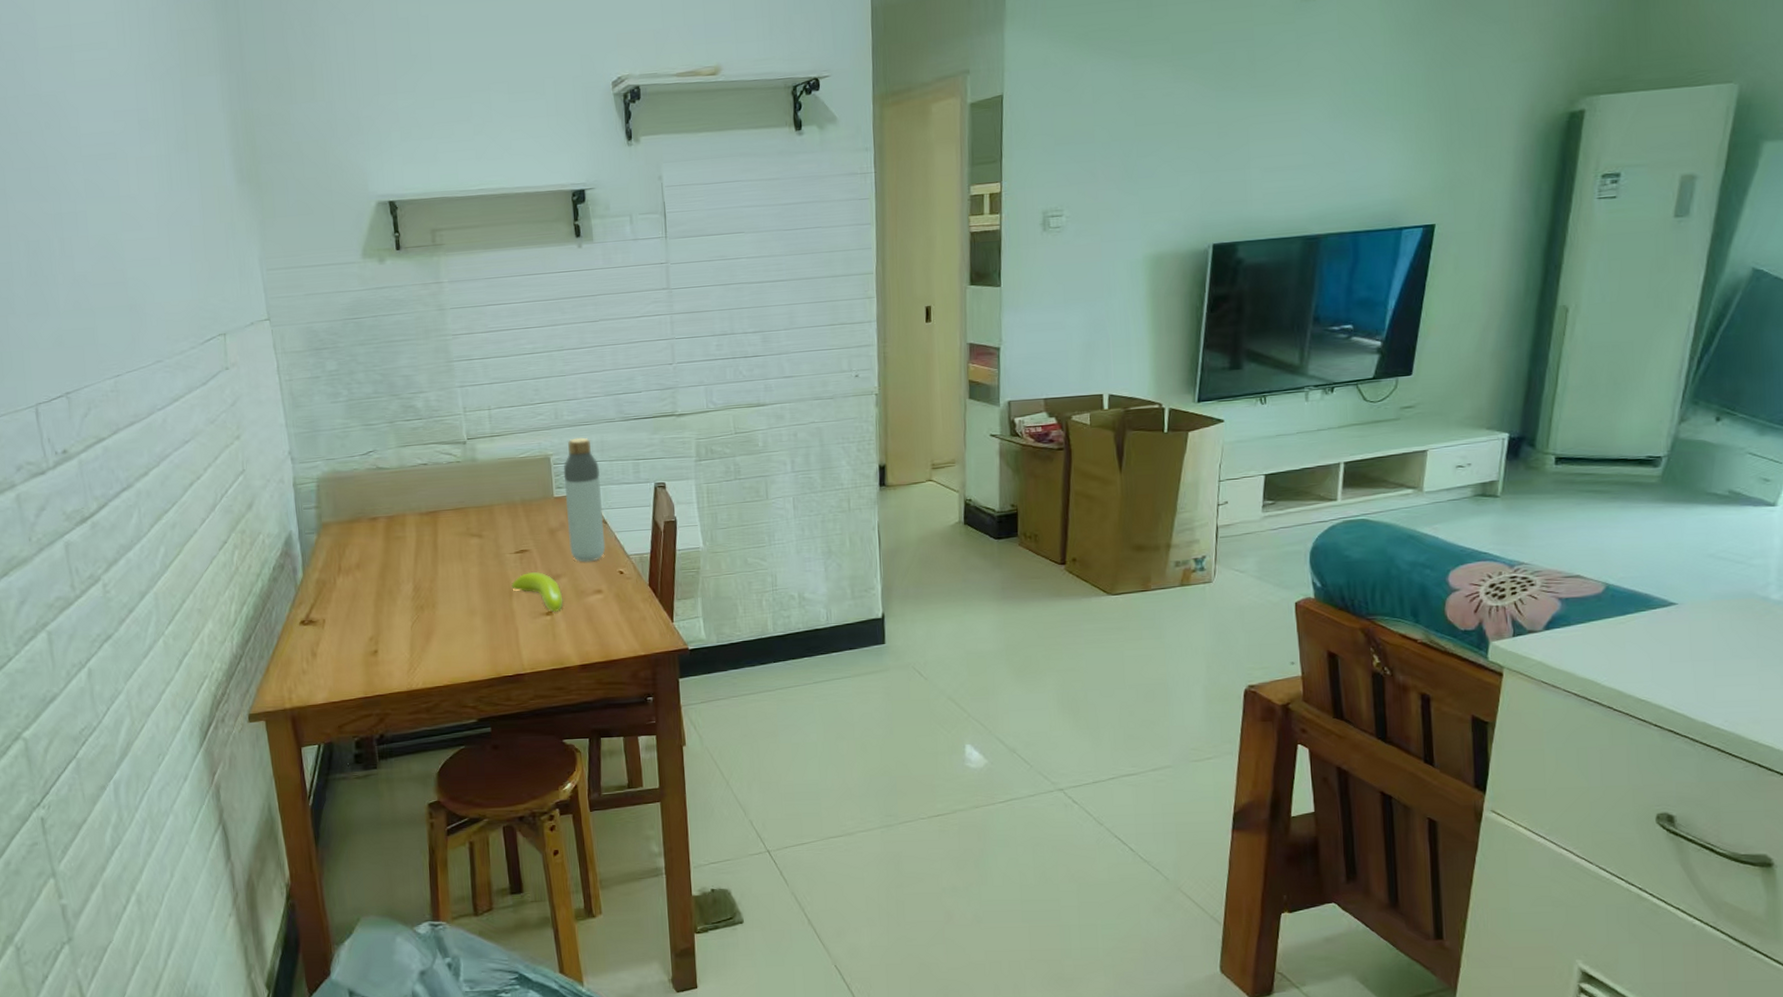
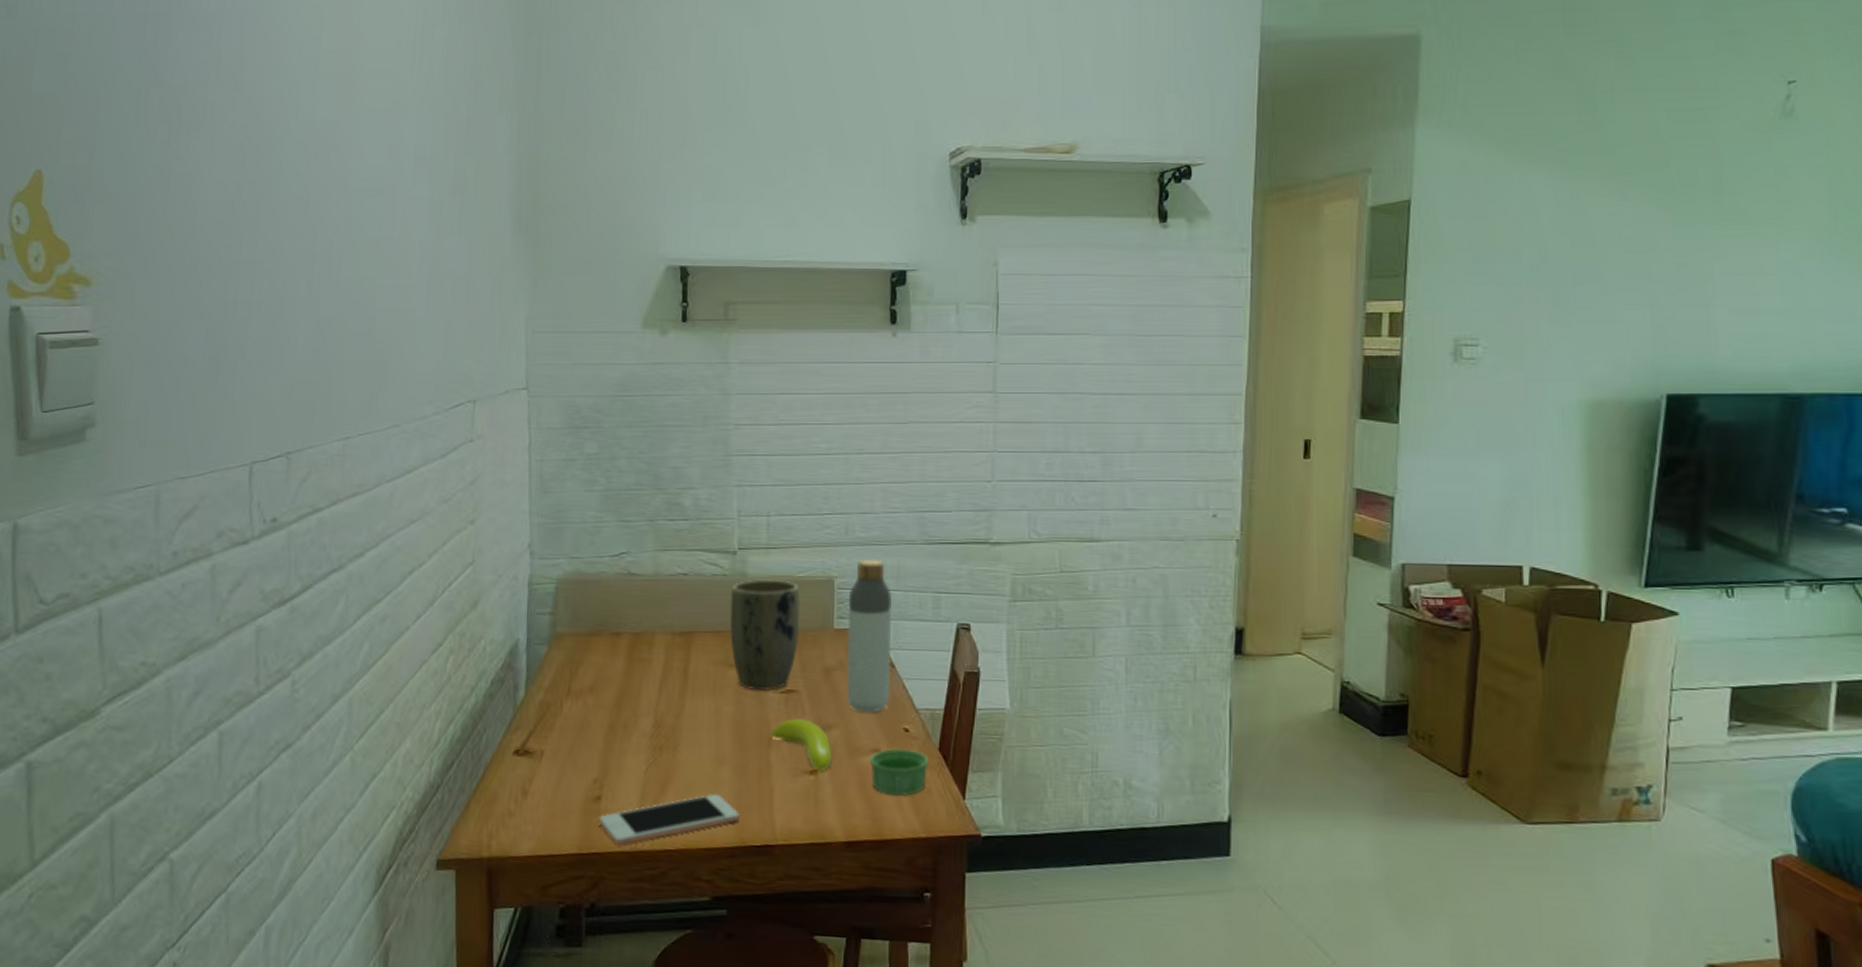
cell phone: none [378,638,493,687] -> present [599,793,739,845]
plant pot: none [465,461,526,554] -> present [729,579,801,692]
ramekin: none [593,587,642,626] -> present [869,749,929,797]

